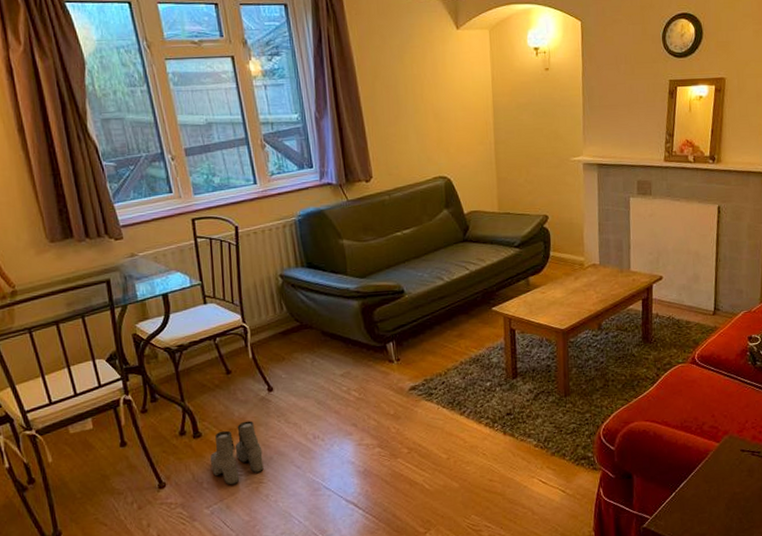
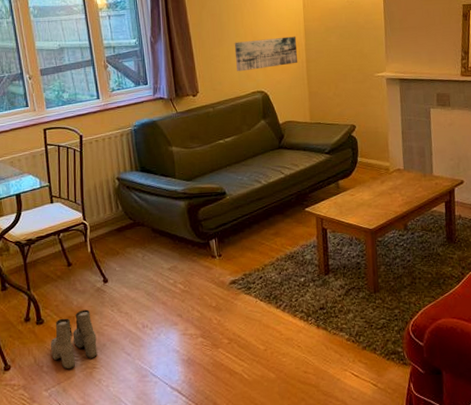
wall art: none [412,113,485,154] -> present [234,36,298,72]

